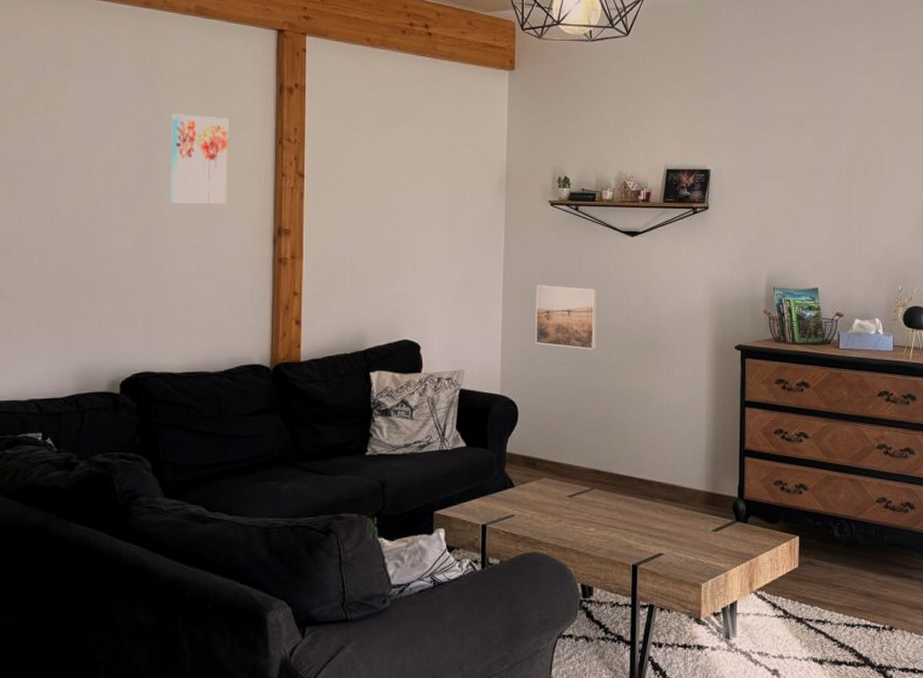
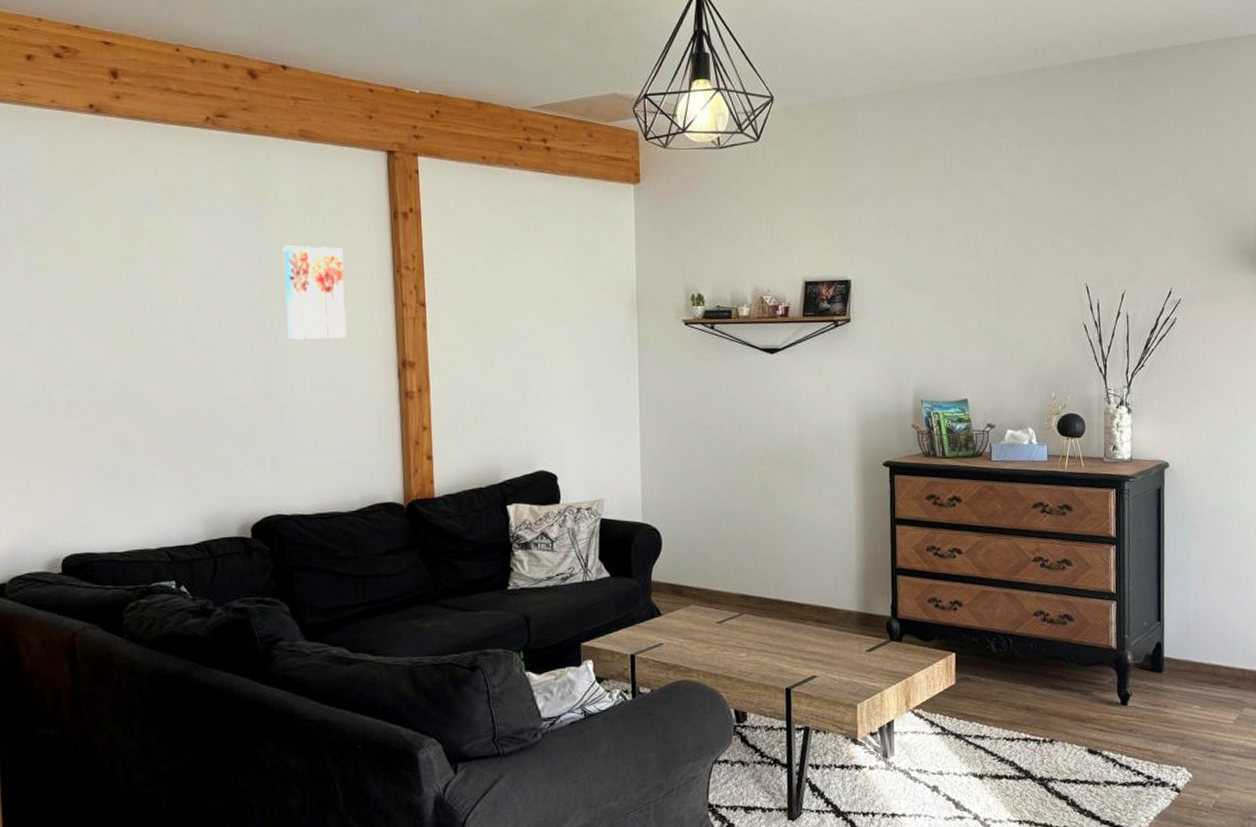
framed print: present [536,285,597,350] -> none [674,408,740,473]

